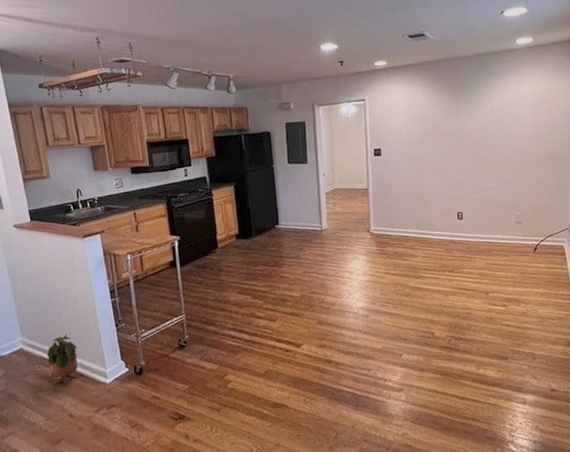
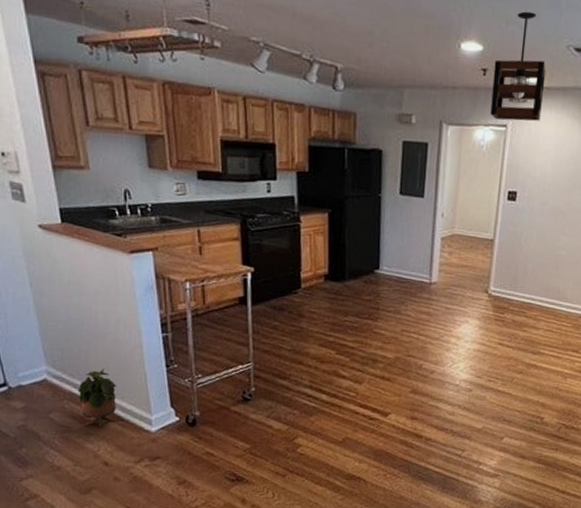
pendant light: none [348,15,391,97] -> present [490,11,546,121]

